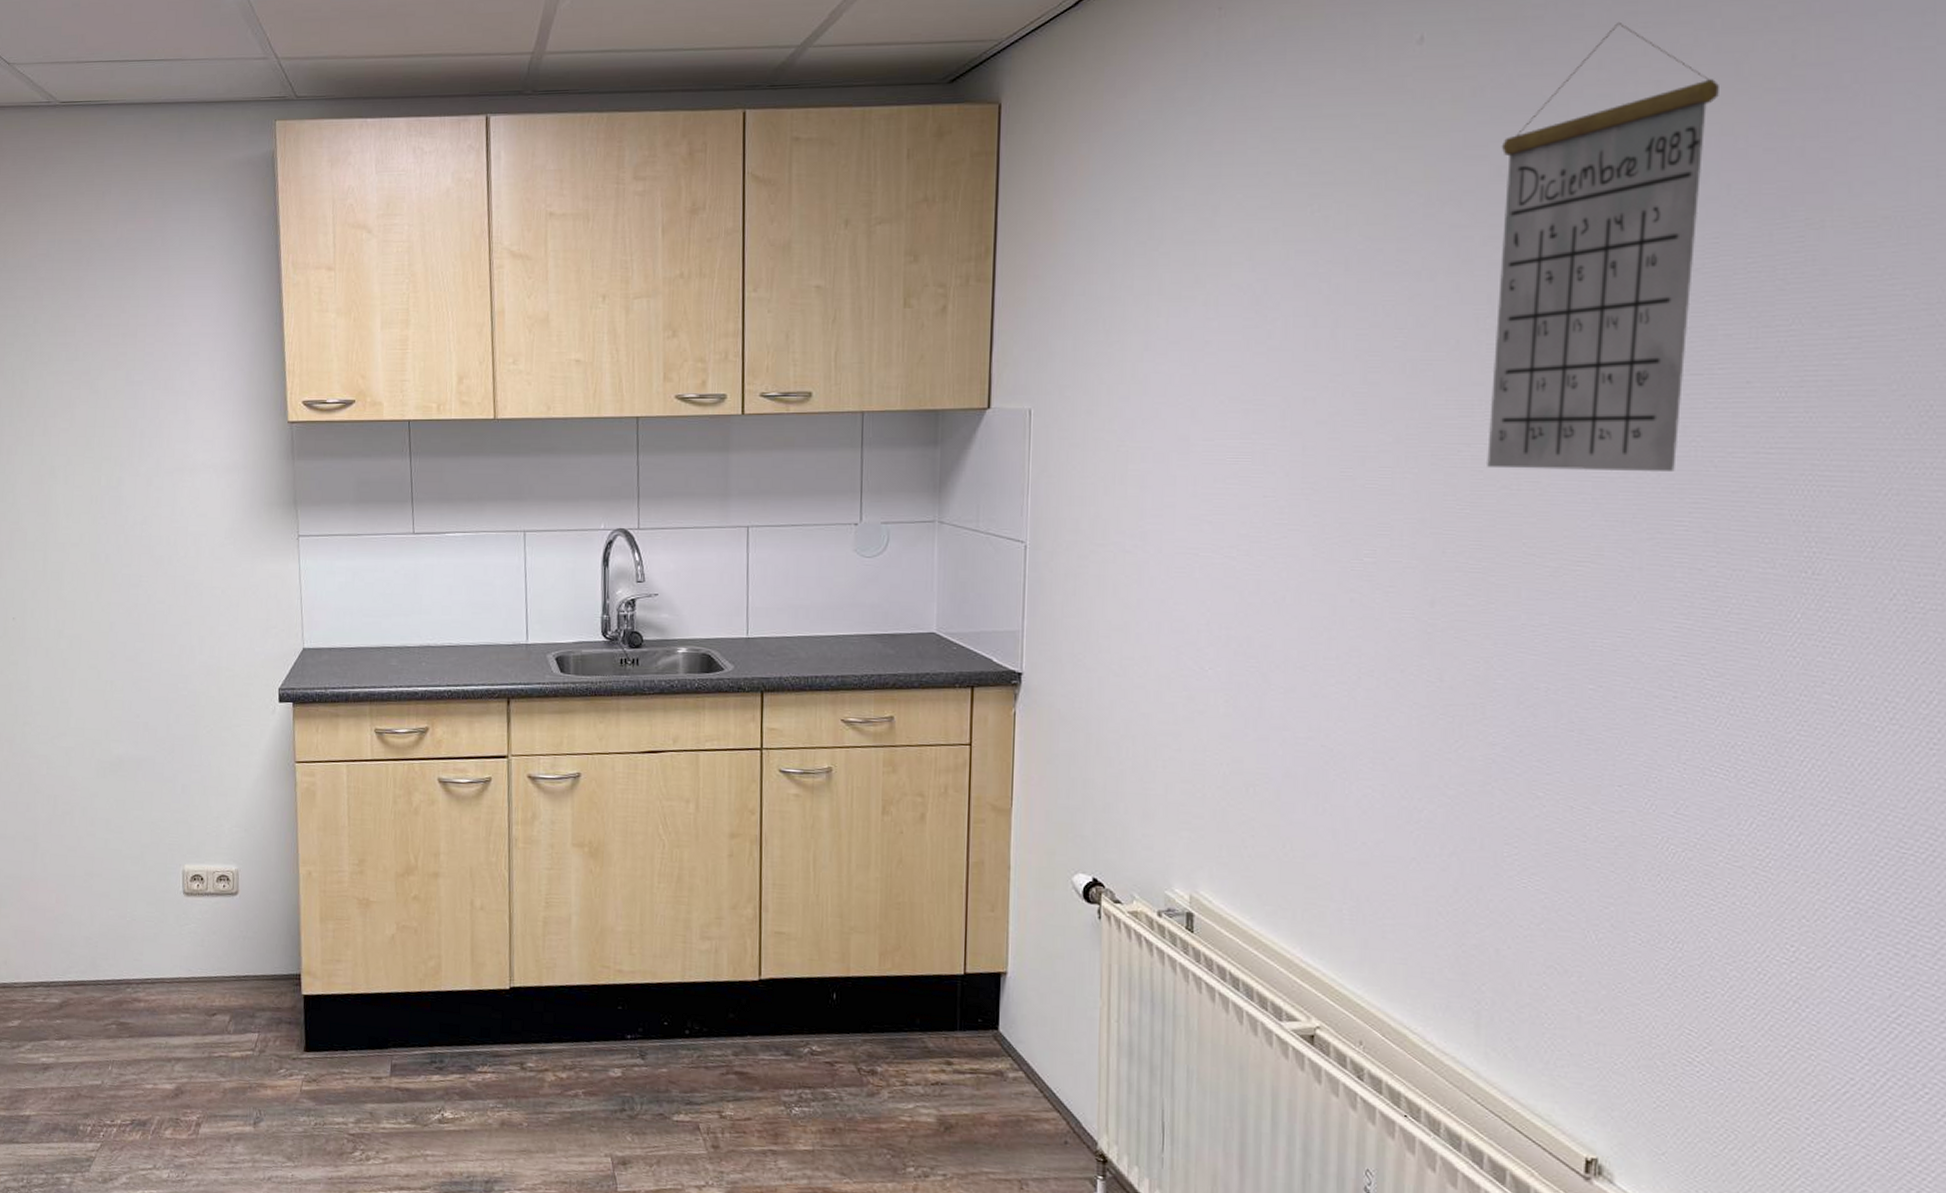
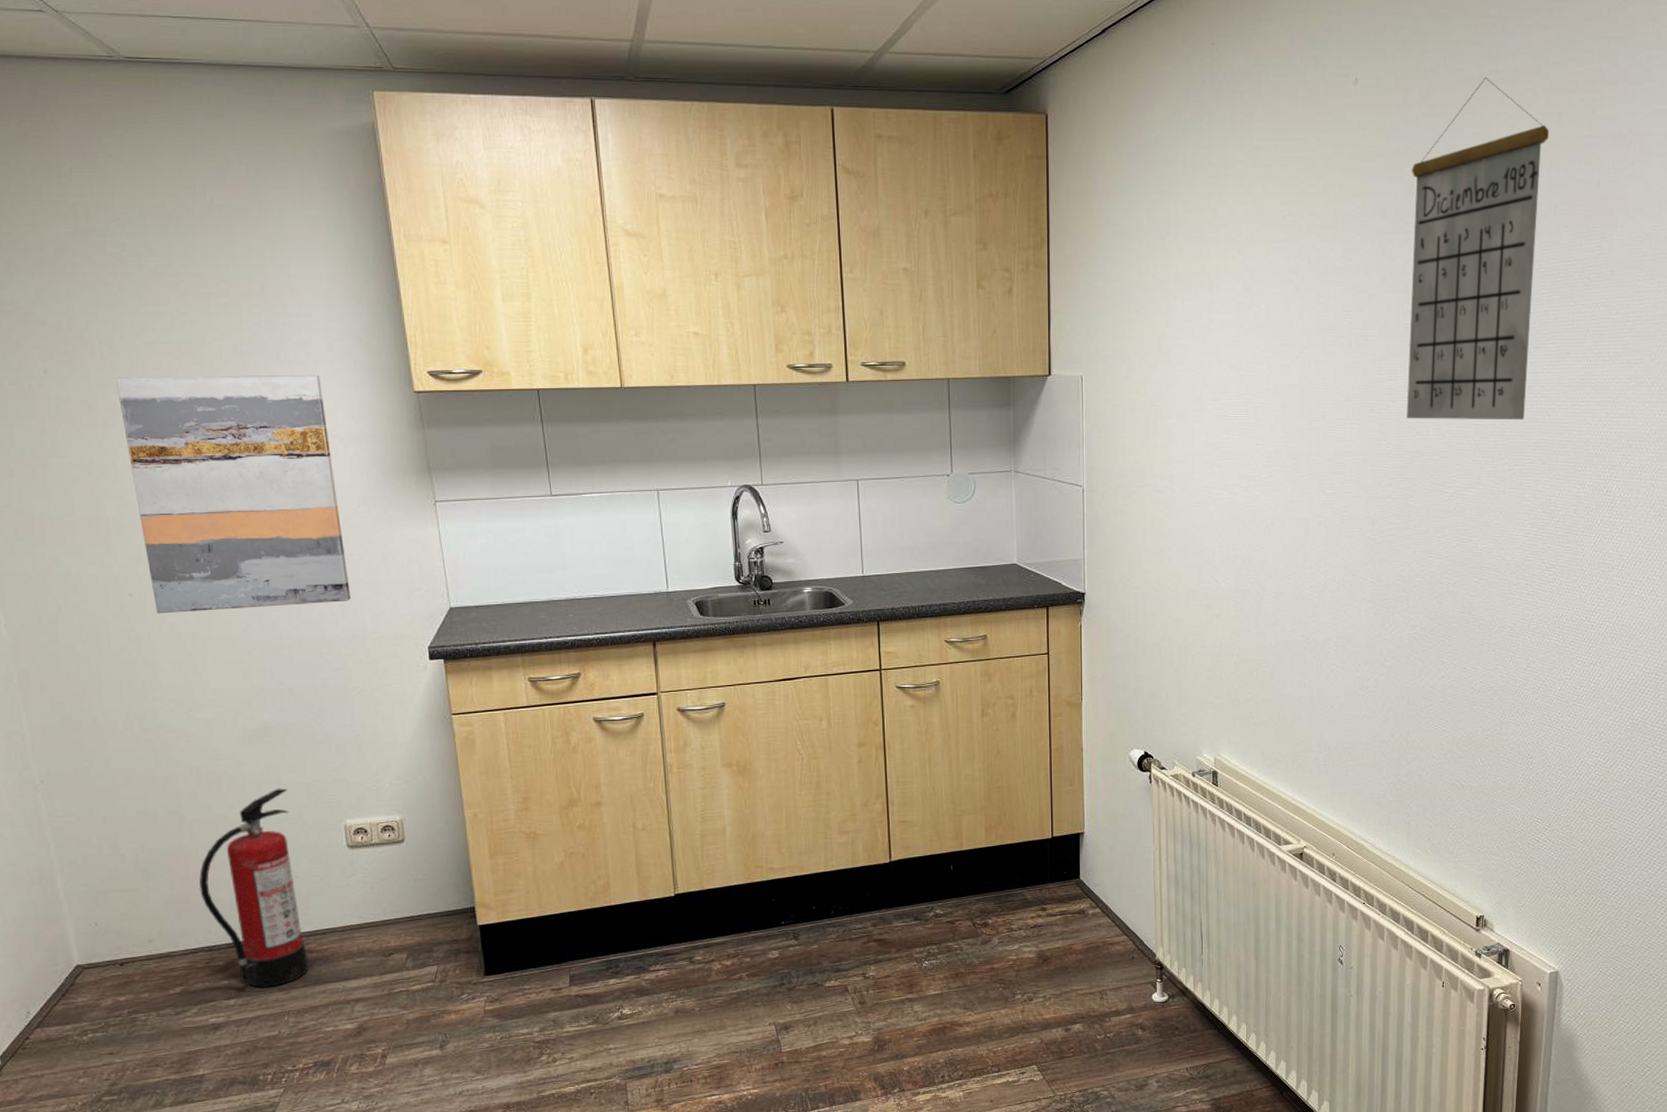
wall art: none [22,404,210,639] -> present [116,374,351,614]
fire extinguisher: none [45,825,136,1034] -> present [199,788,309,988]

